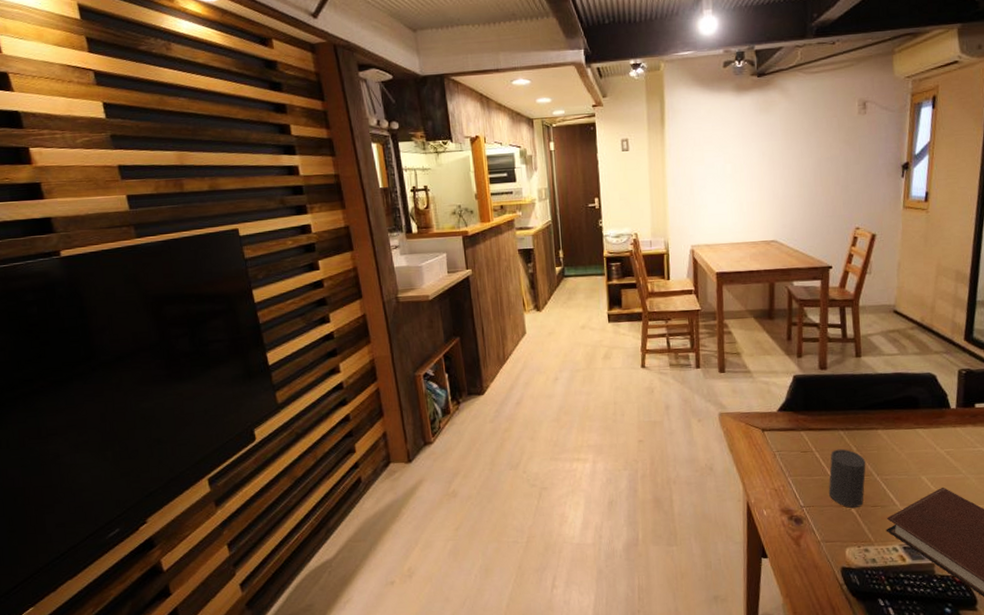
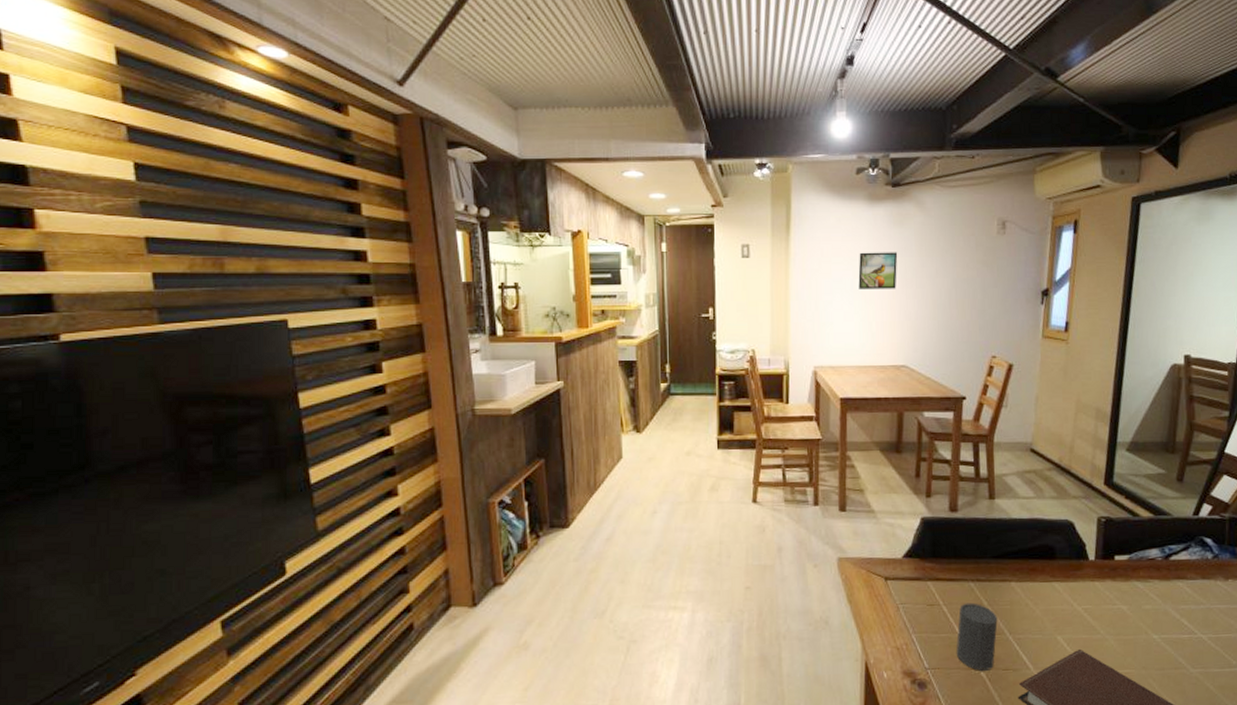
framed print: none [729,137,765,174] -> present [858,252,898,289]

